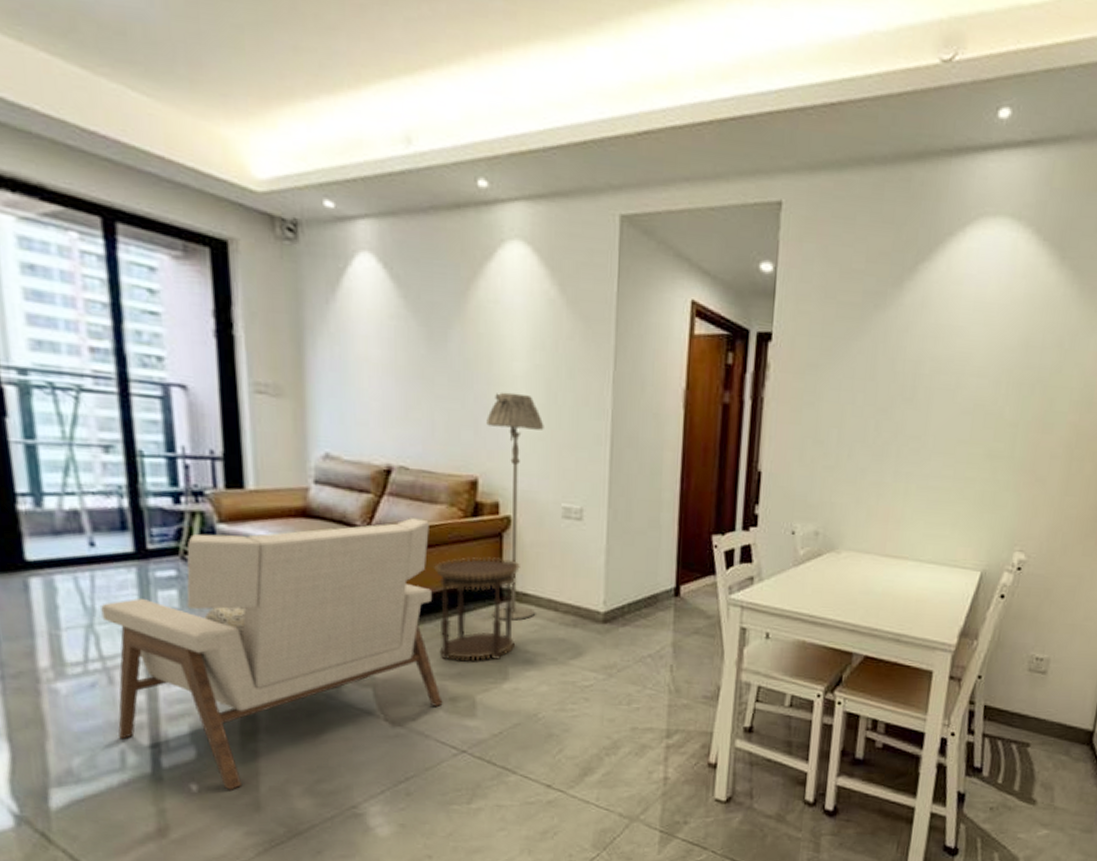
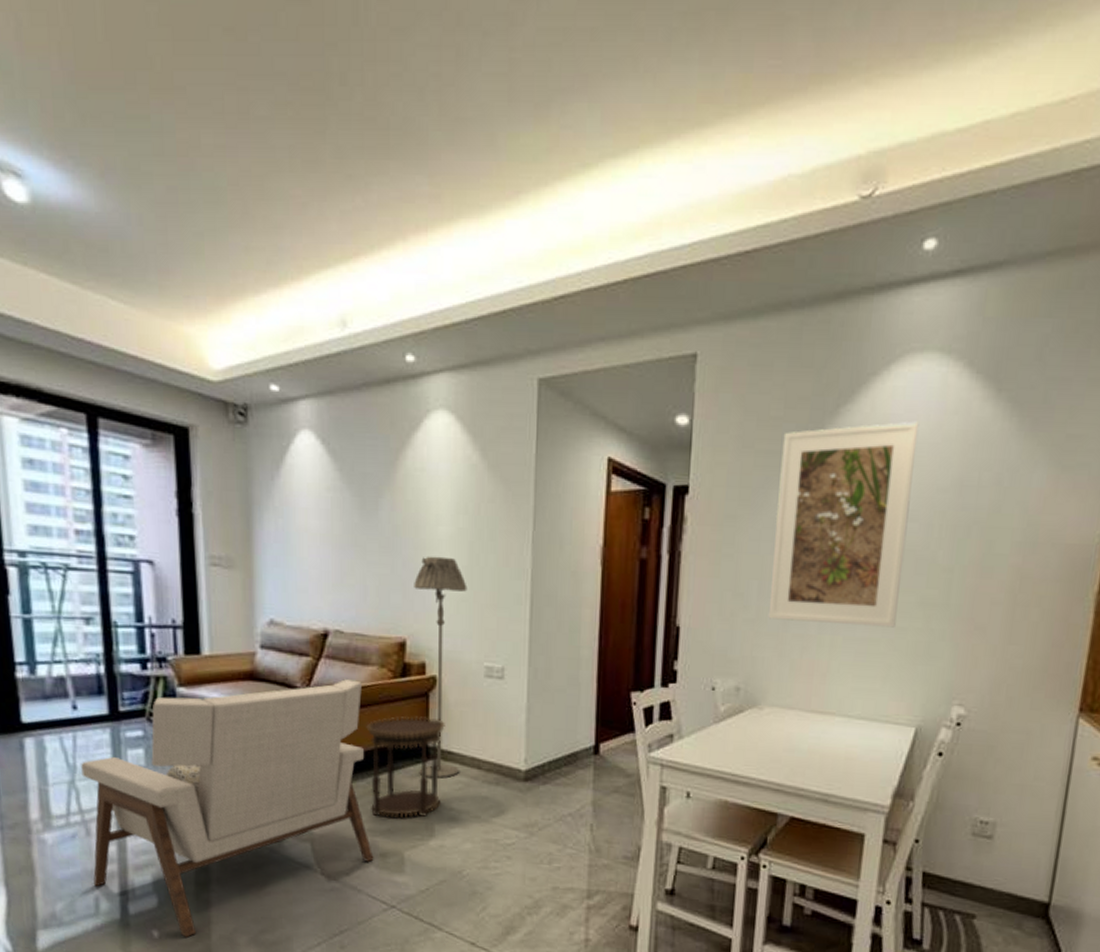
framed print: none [847,282,991,478] -> present [768,421,919,628]

